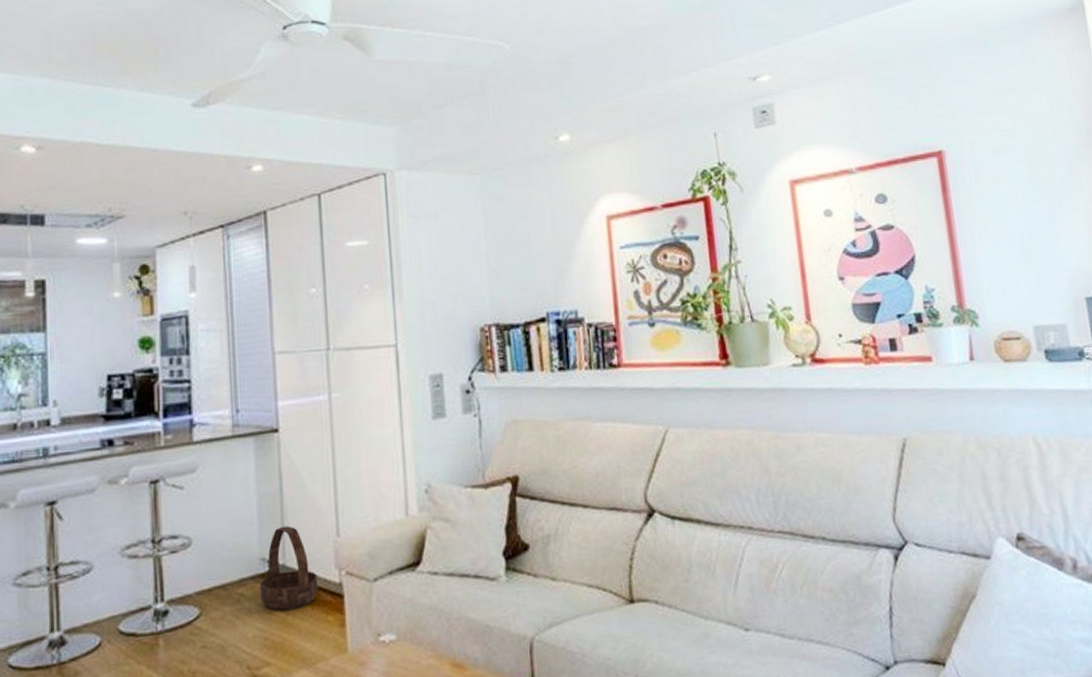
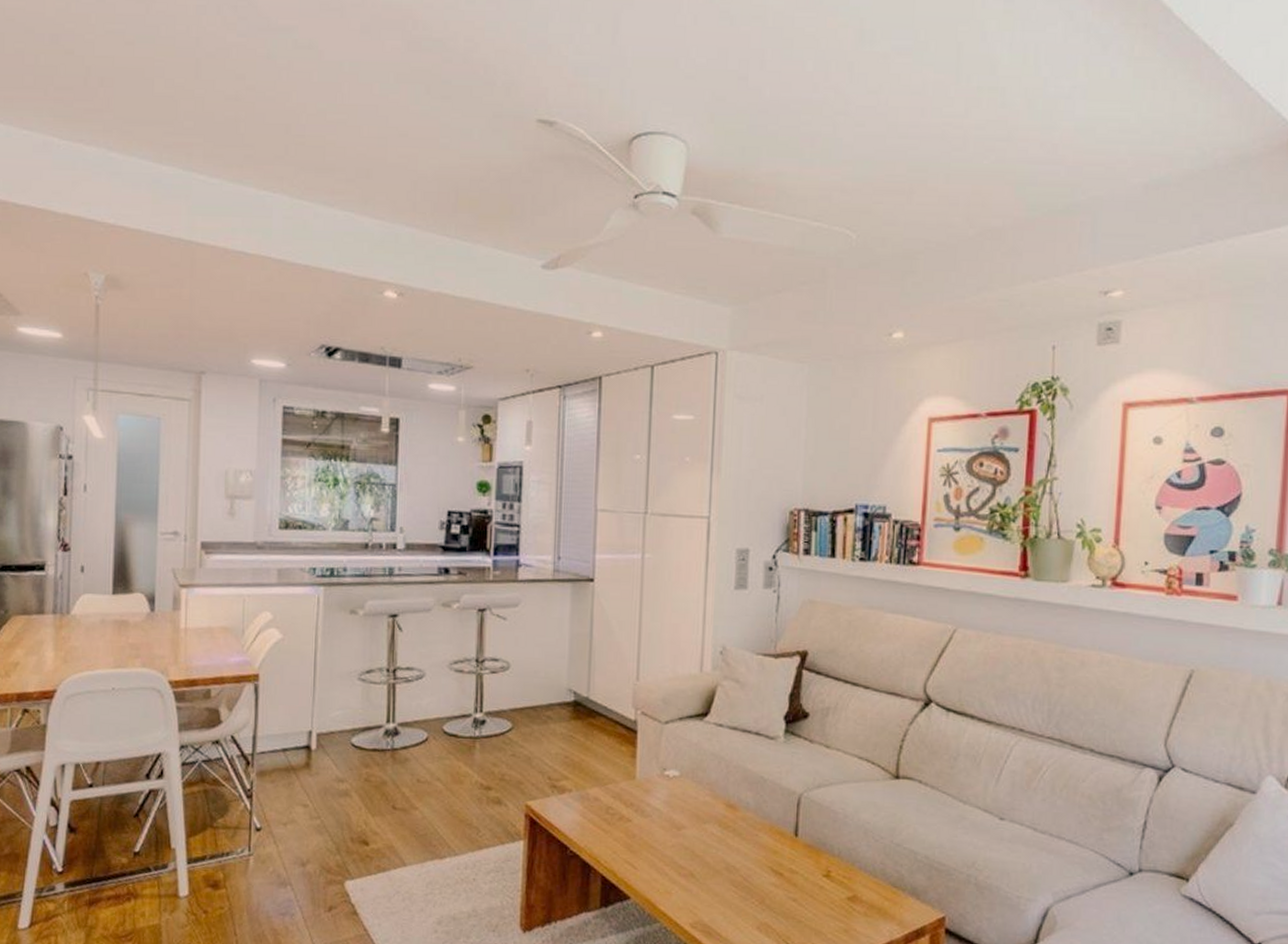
basket: present [259,525,319,611] -> none [564,664,616,737]

